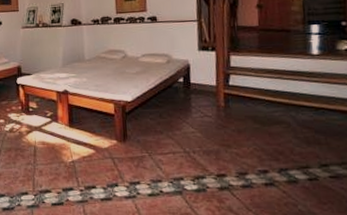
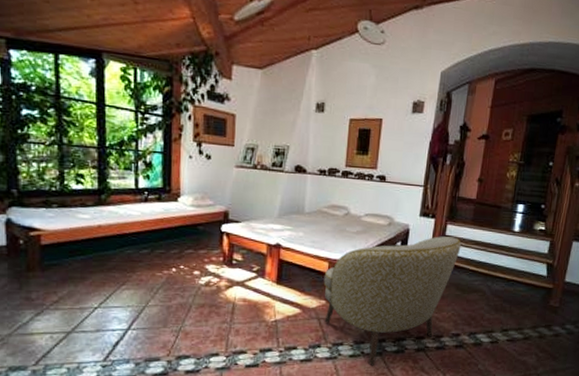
armchair: none [111,67,251,206] -> present [323,236,462,366]

